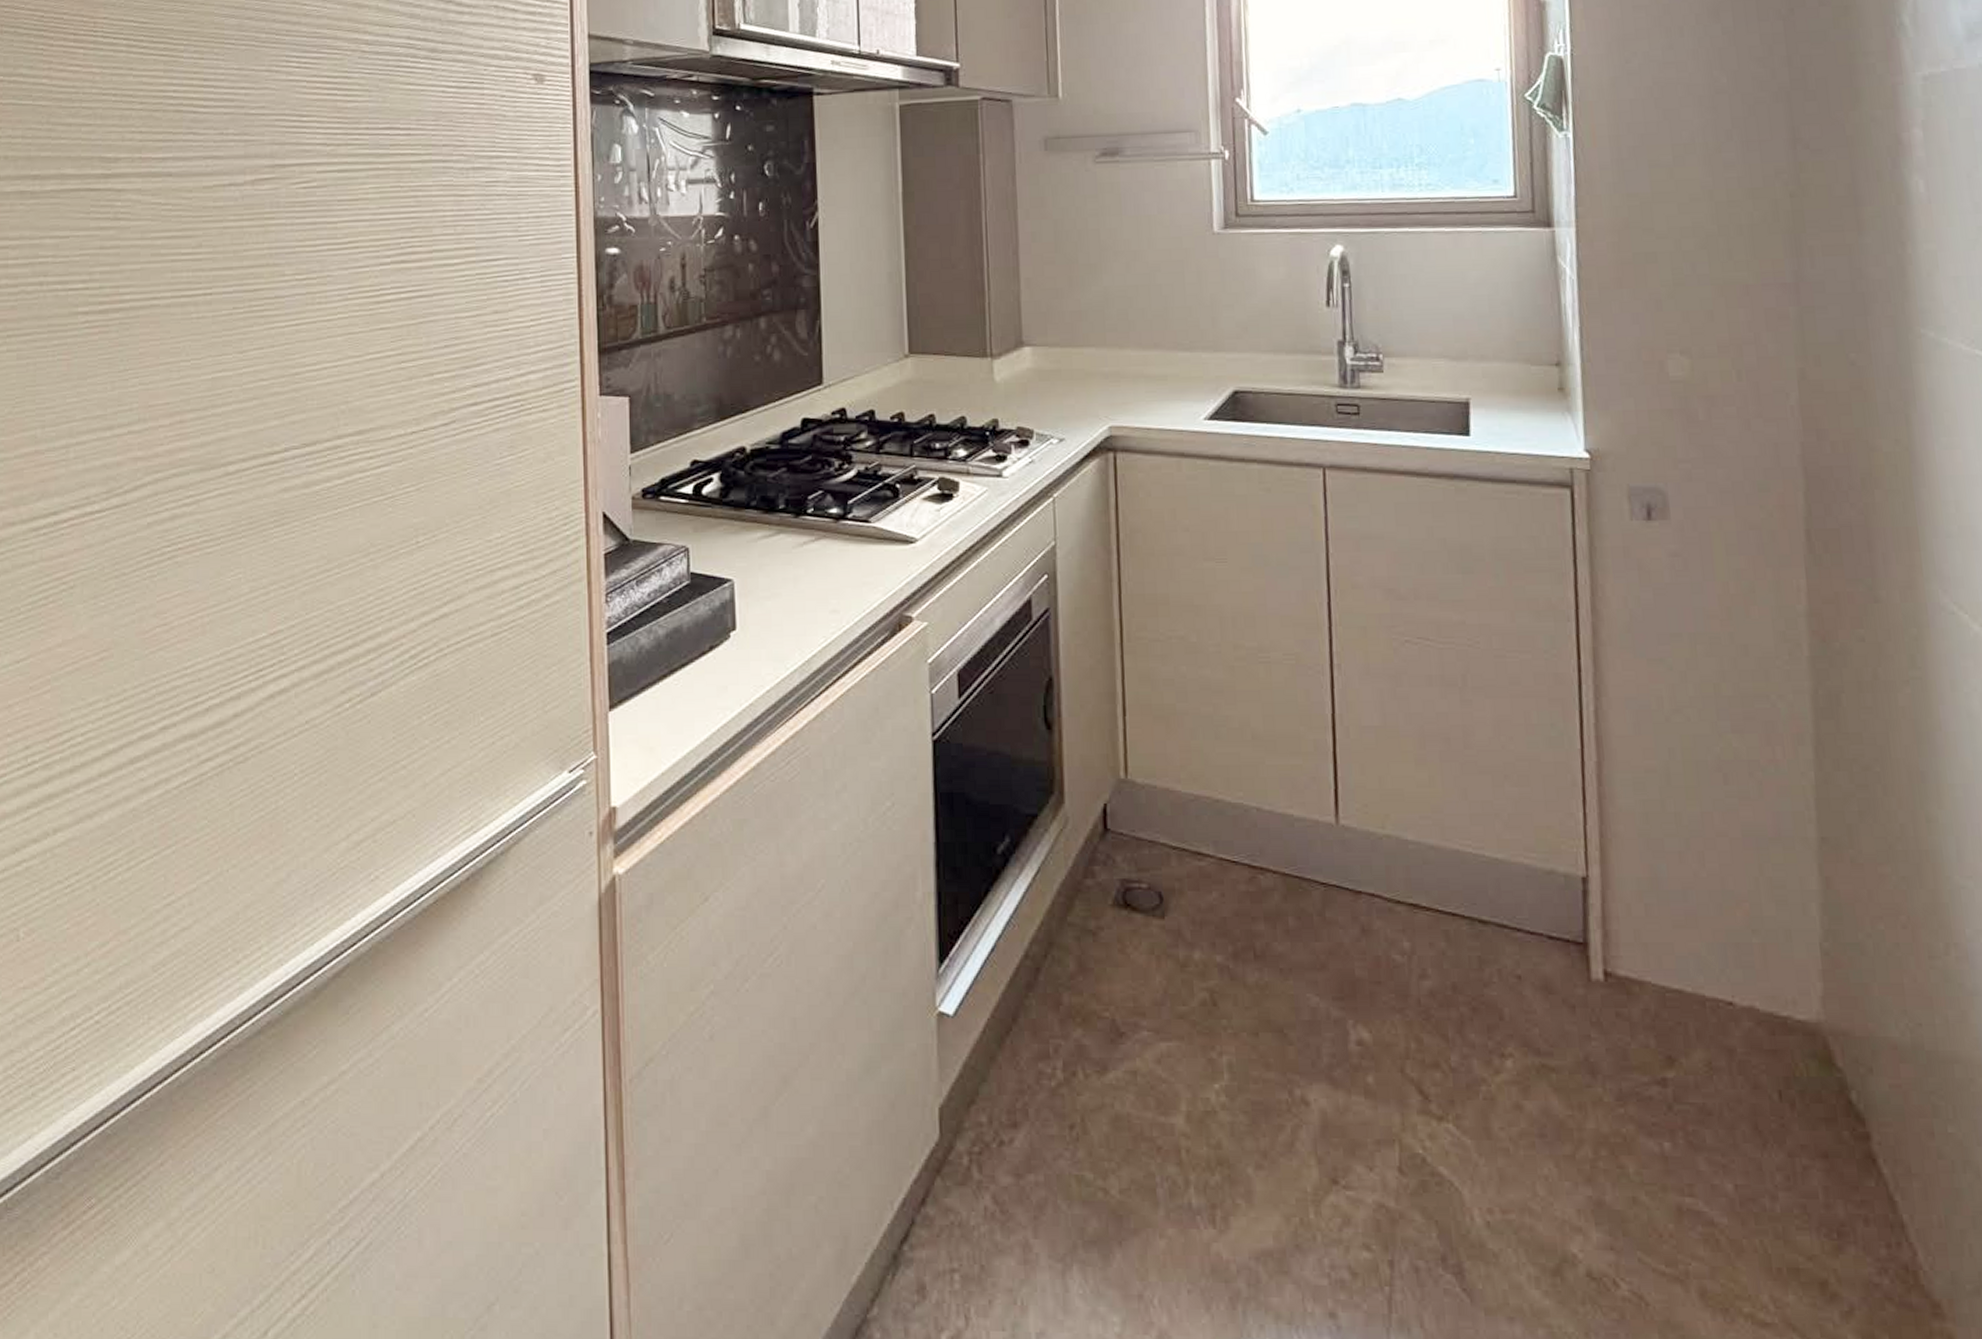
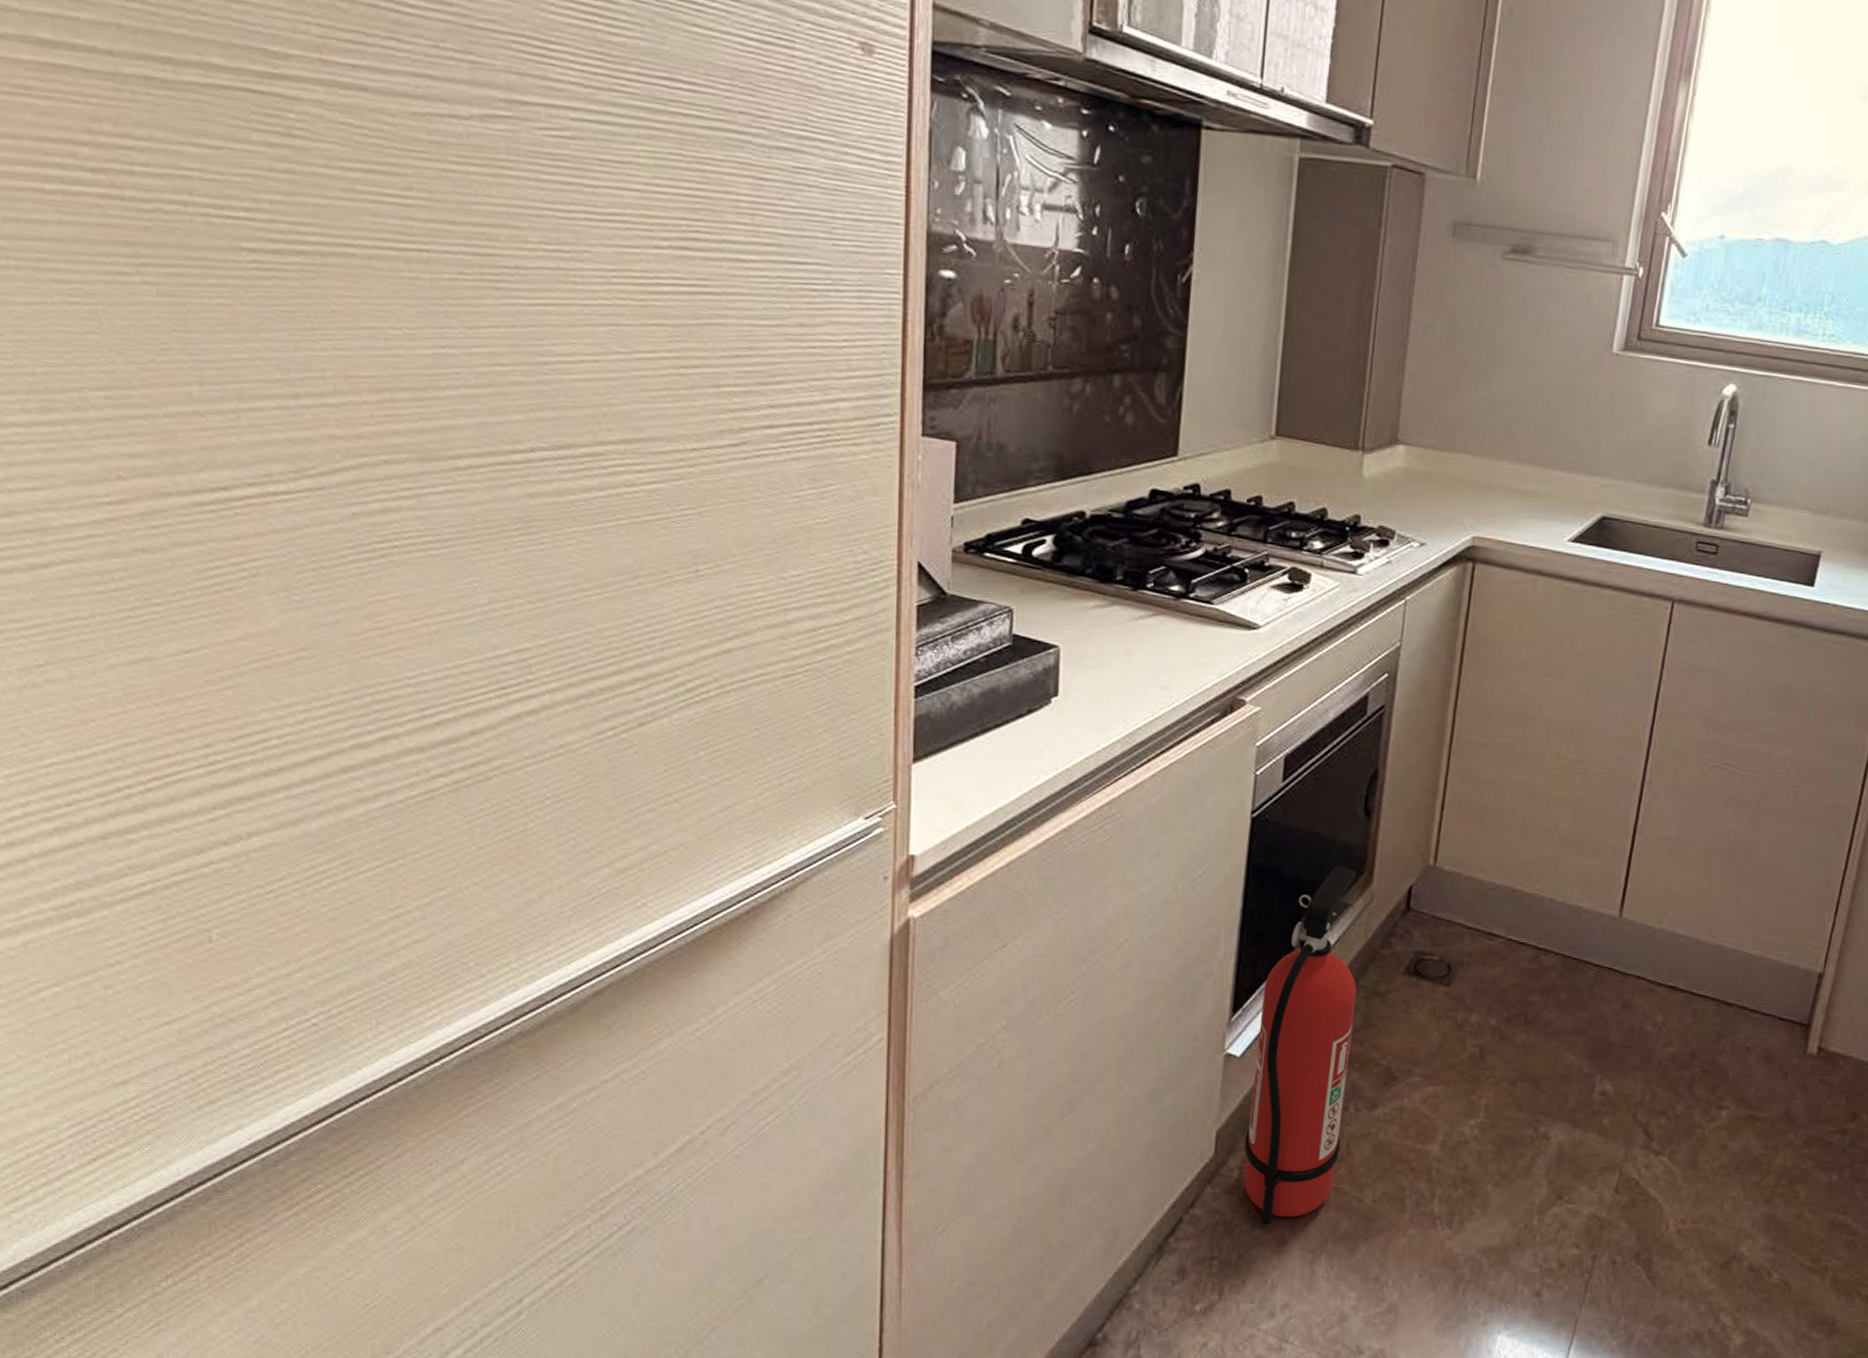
fire extinguisher: none [968,787,1074,1227] -> present [1243,866,1357,1226]

